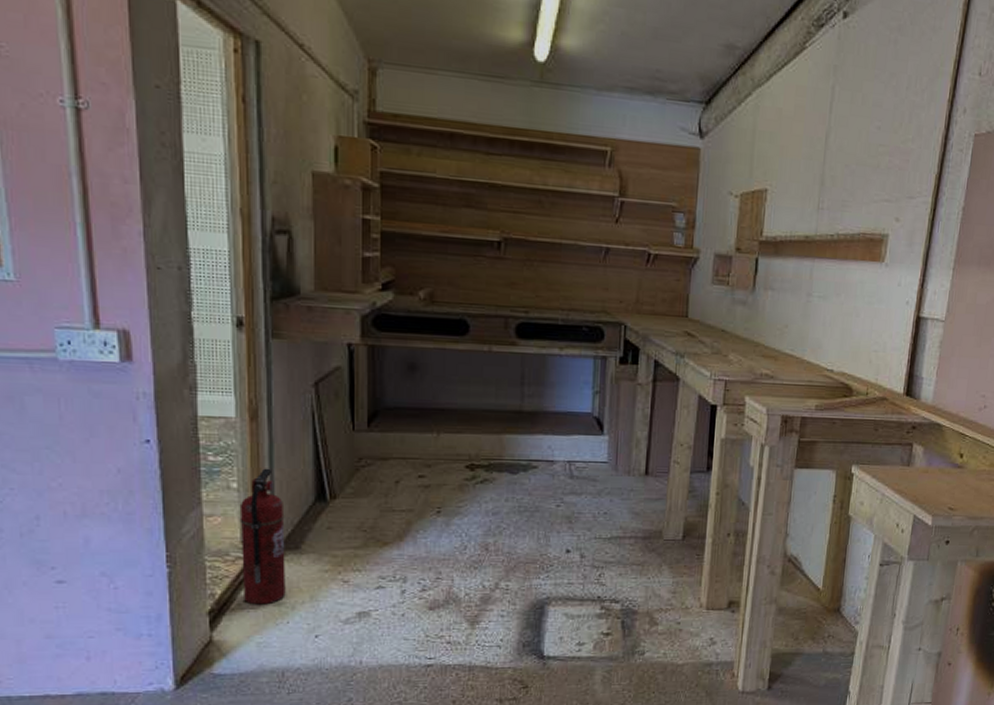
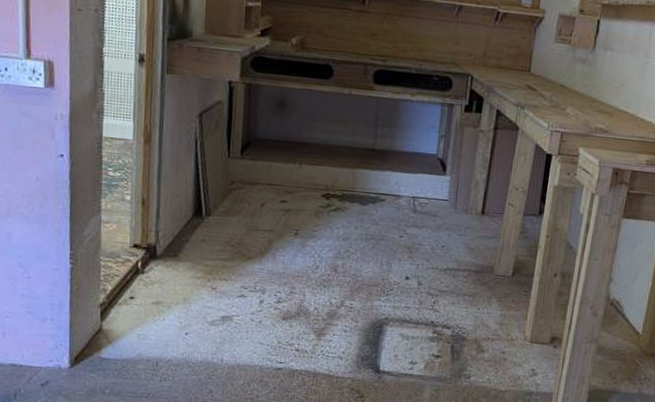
fire extinguisher: present [239,468,286,605] -> none [129,185,167,303]

